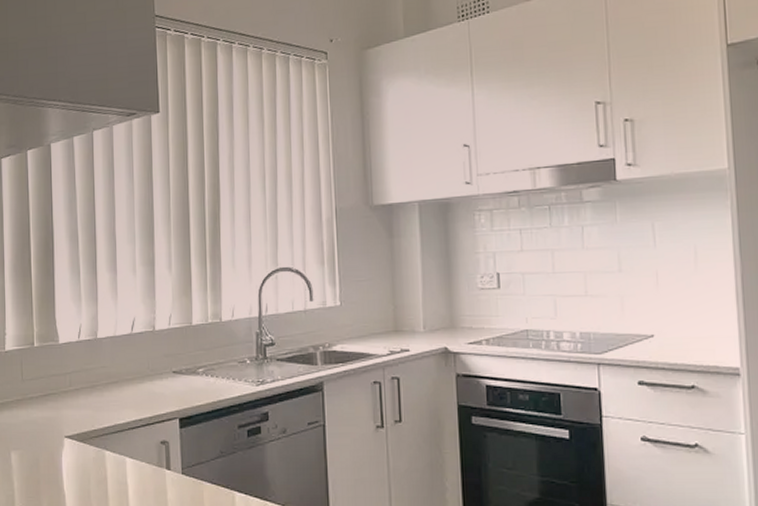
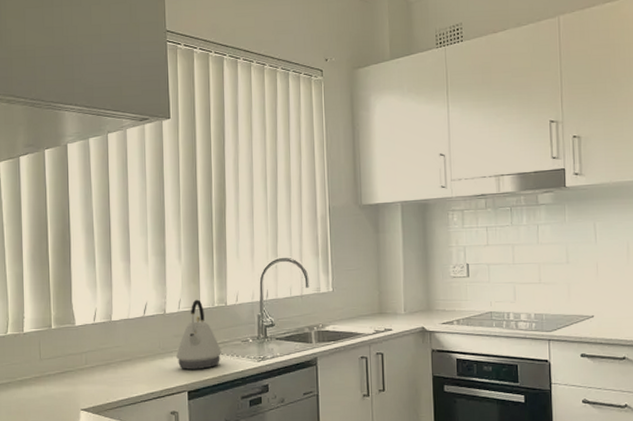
kettle: none [167,314,216,394] -> present [176,299,221,370]

